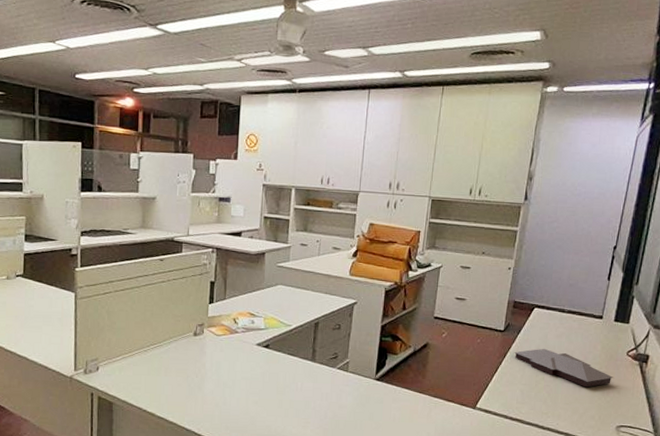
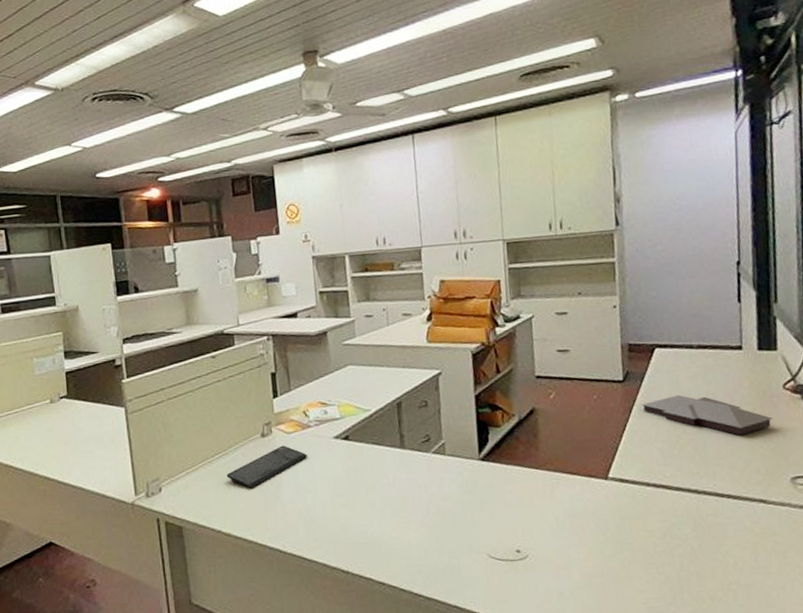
keyboard: none [158,345,232,378] -> present [226,445,308,489]

